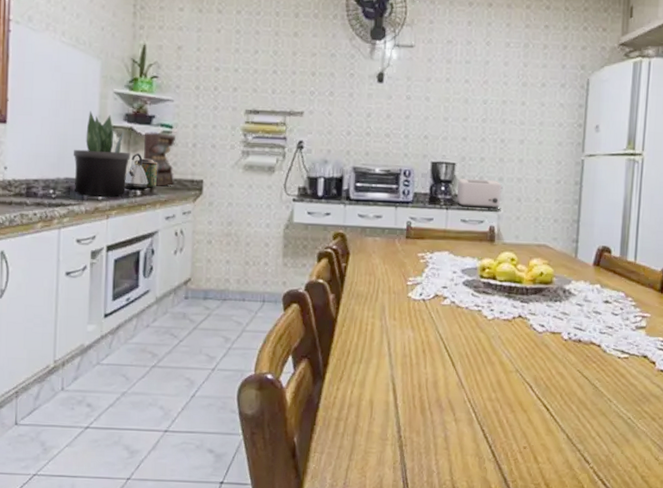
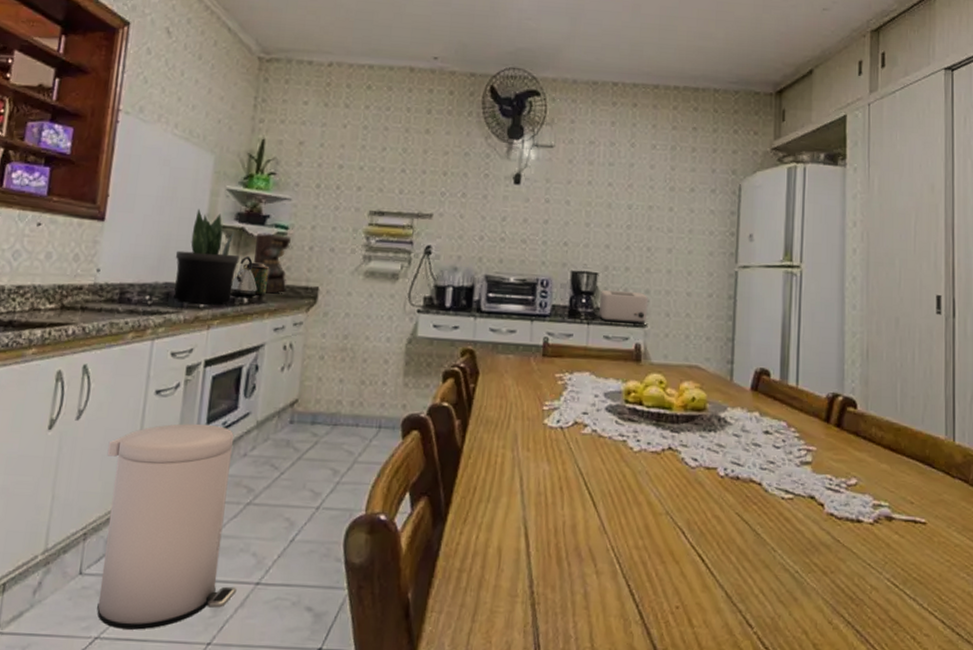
pedal bin: none [29,300,149,468] -> present [97,423,237,630]

